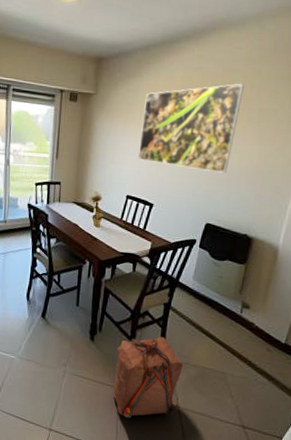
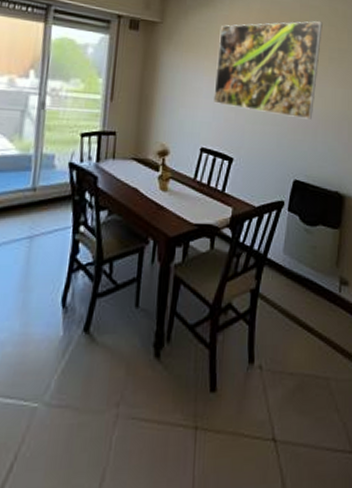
backpack: present [113,337,183,418] -> none [187,338,277,474]

